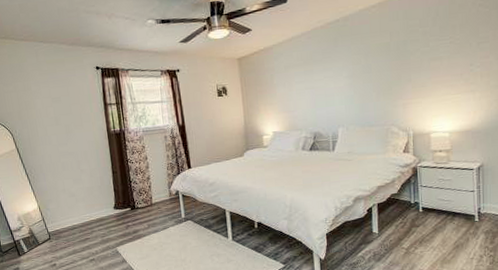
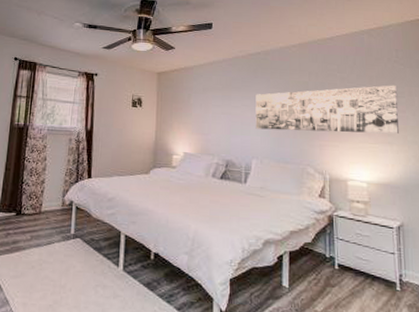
wall art: none [337,31,482,98] -> present [255,85,399,134]

